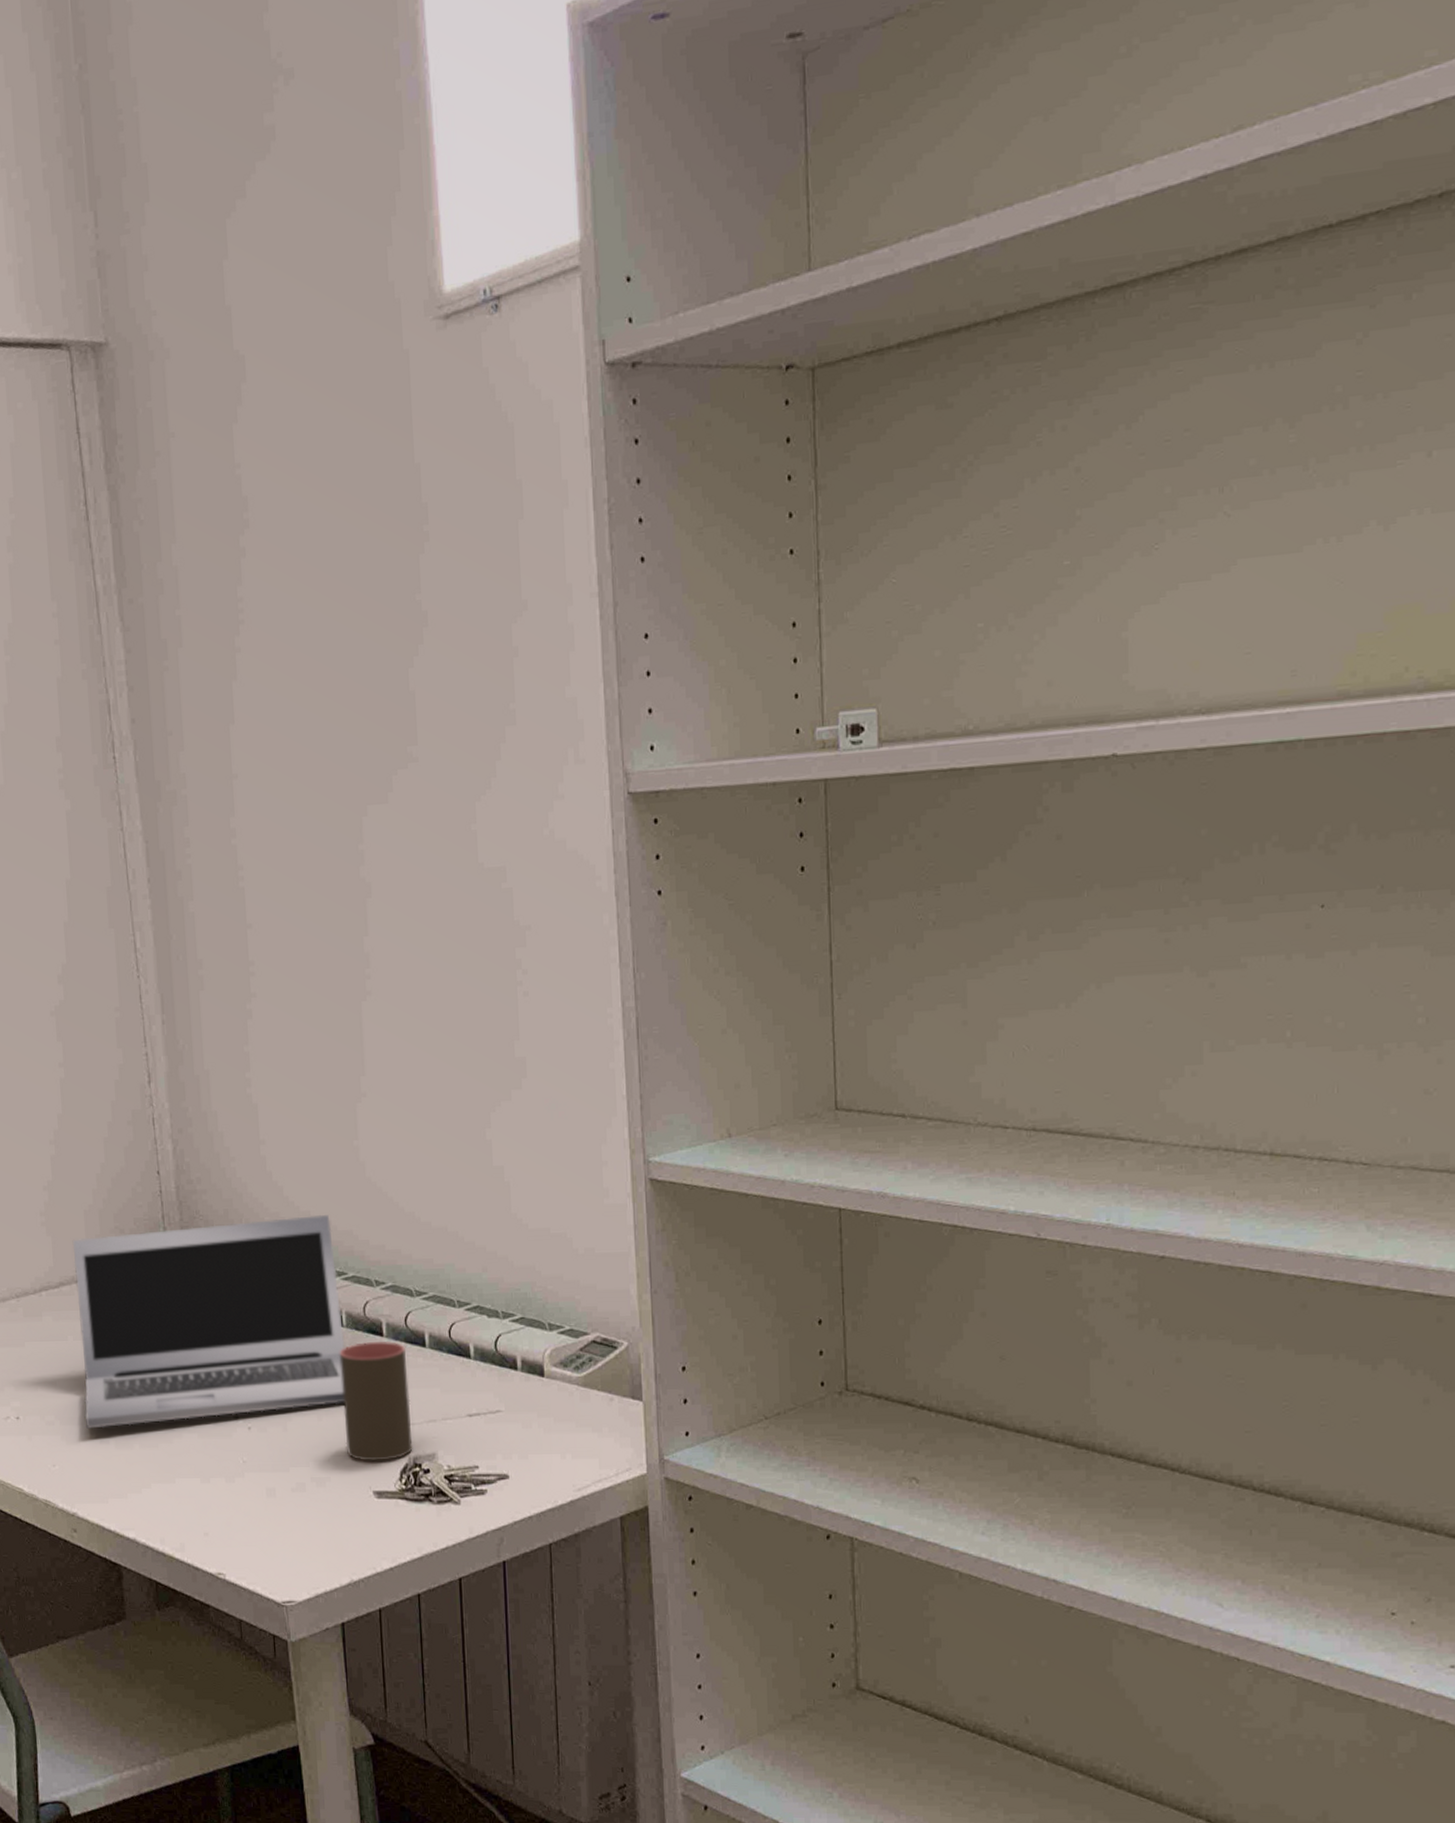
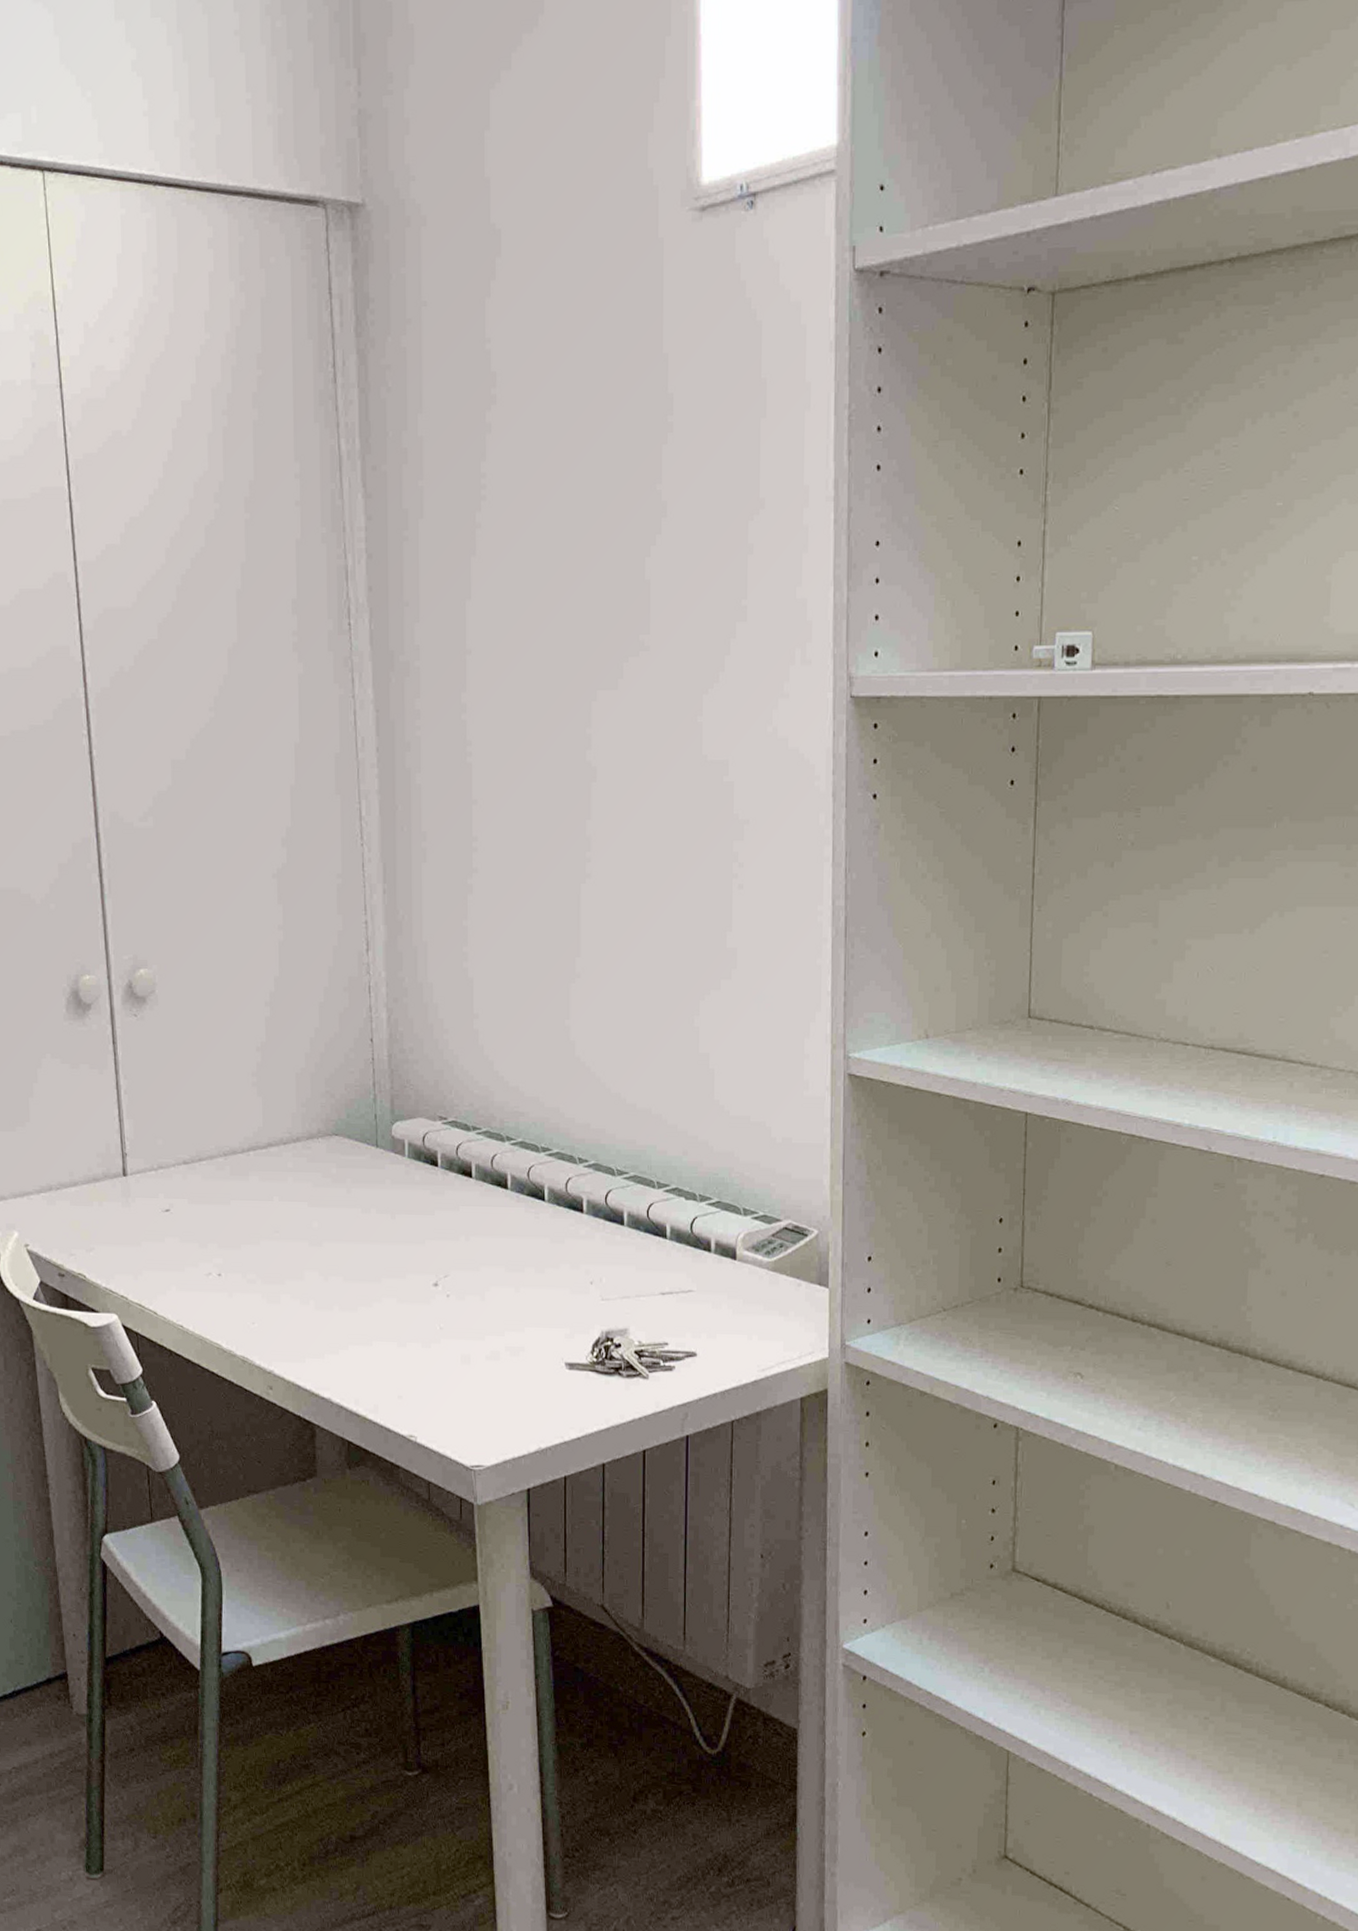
laptop: present [72,1215,345,1429] -> none [282,1091,546,1289]
cup: present [339,1342,413,1461] -> none [540,1218,606,1334]

